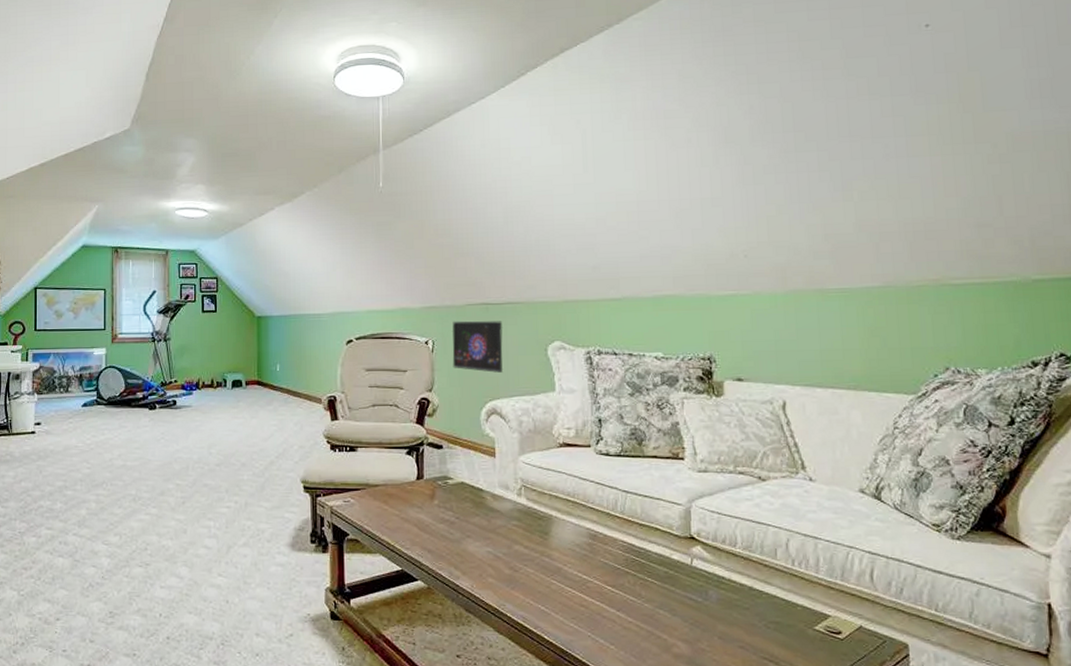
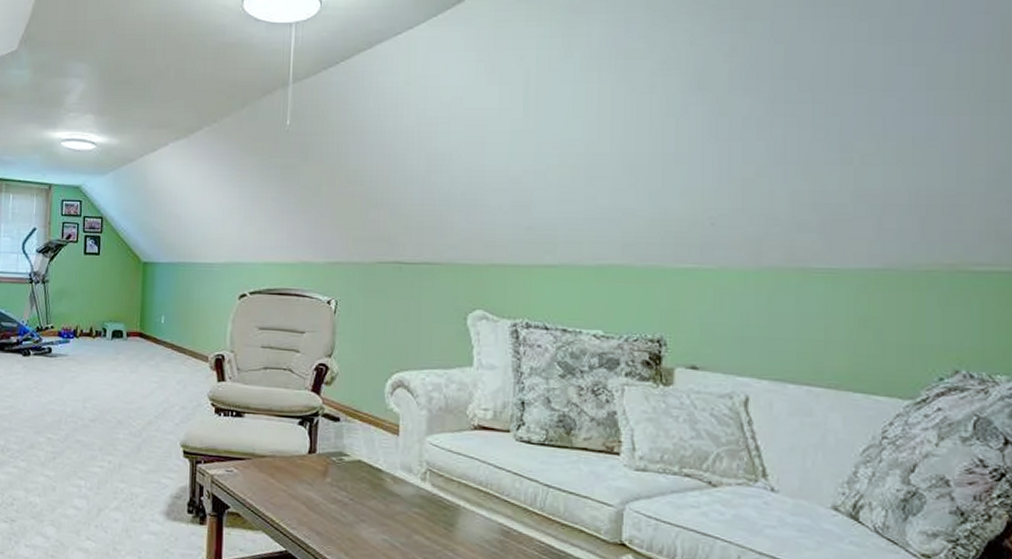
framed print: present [451,320,504,373] -> none [357,280,416,341]

